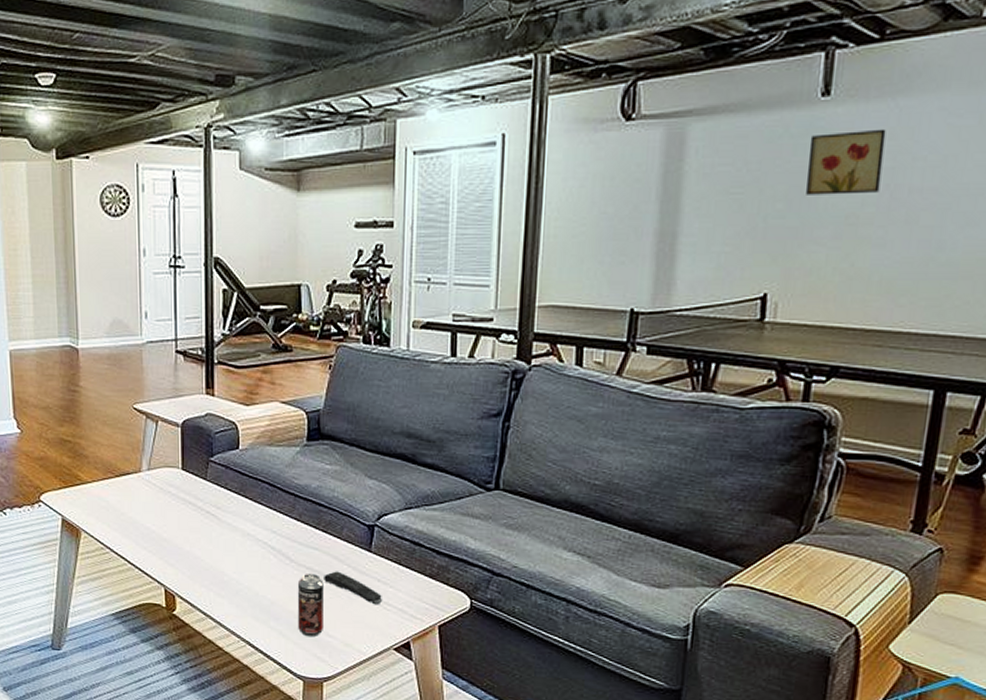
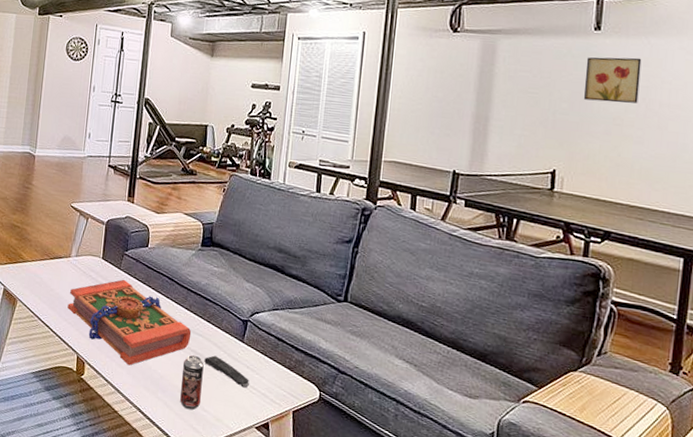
book: none [145,491,305,594] -> present [67,279,192,366]

